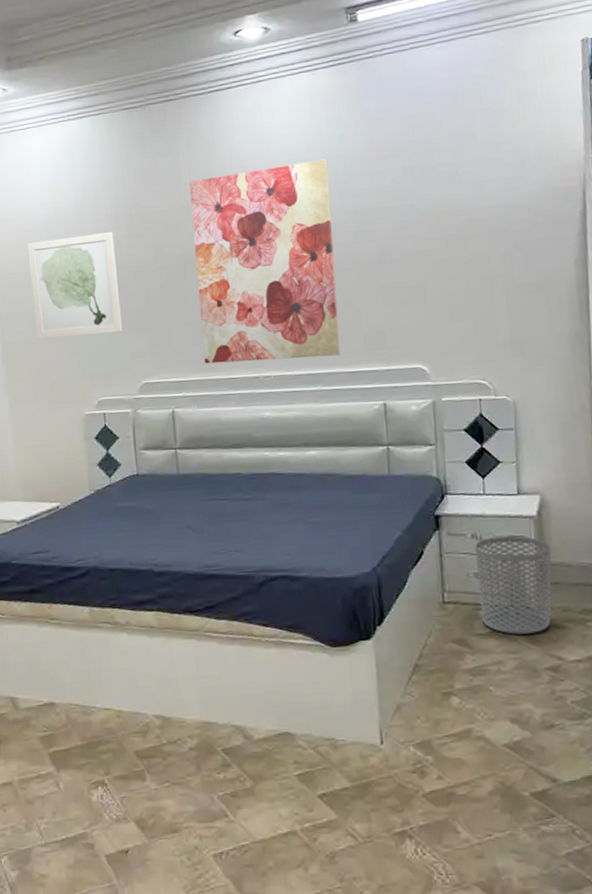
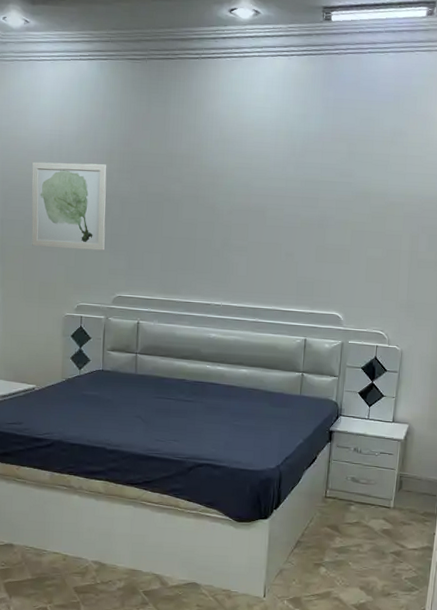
wall art: present [189,158,340,364] -> none [168,131,290,296]
waste bin: present [474,536,552,635] -> none [352,452,410,527]

